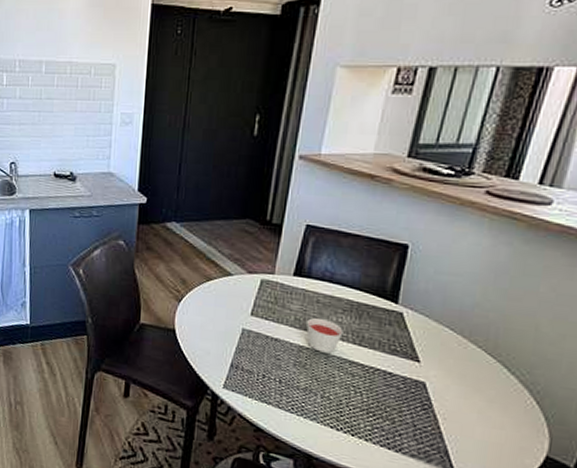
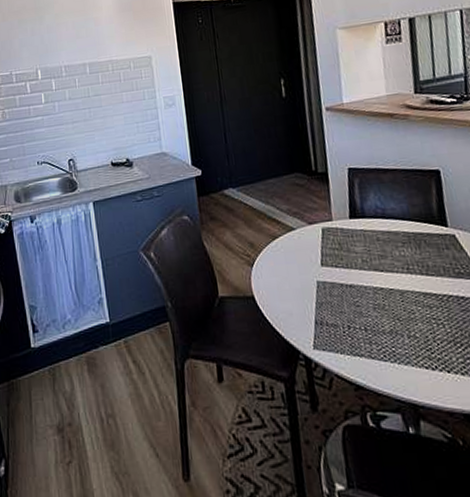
candle: present [306,317,344,354] -> none [373,255,410,290]

